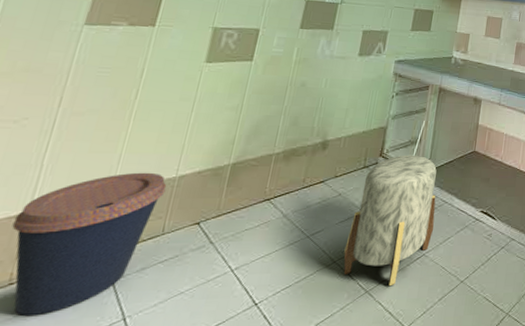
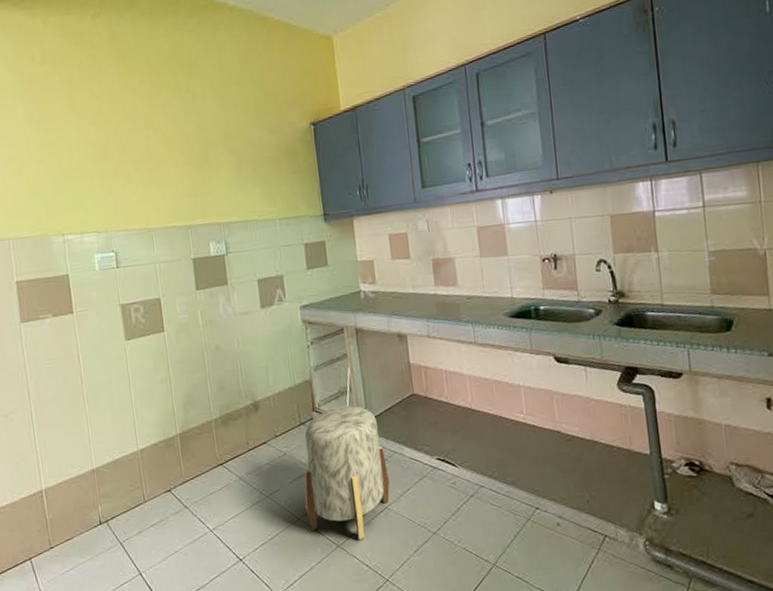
coffee cup: present [12,172,167,317] -> none [34,448,134,573]

